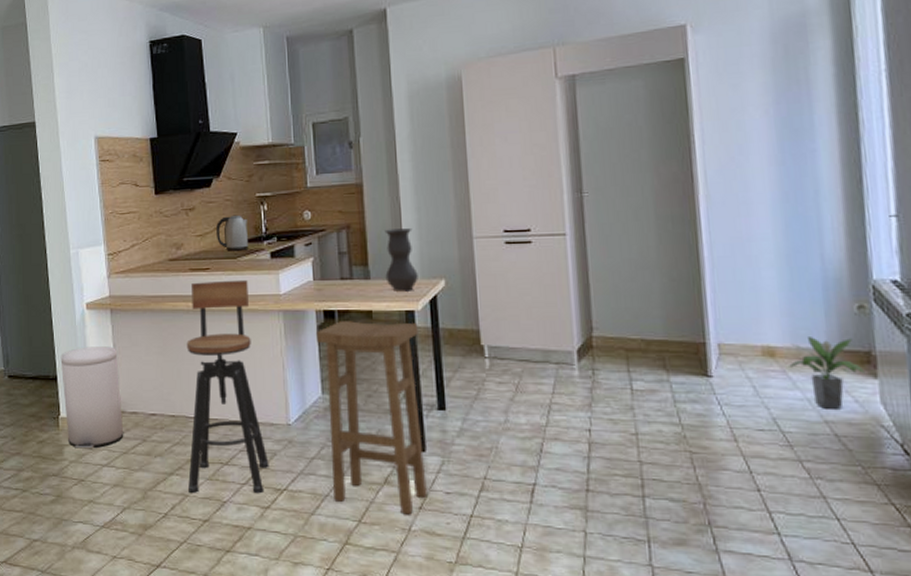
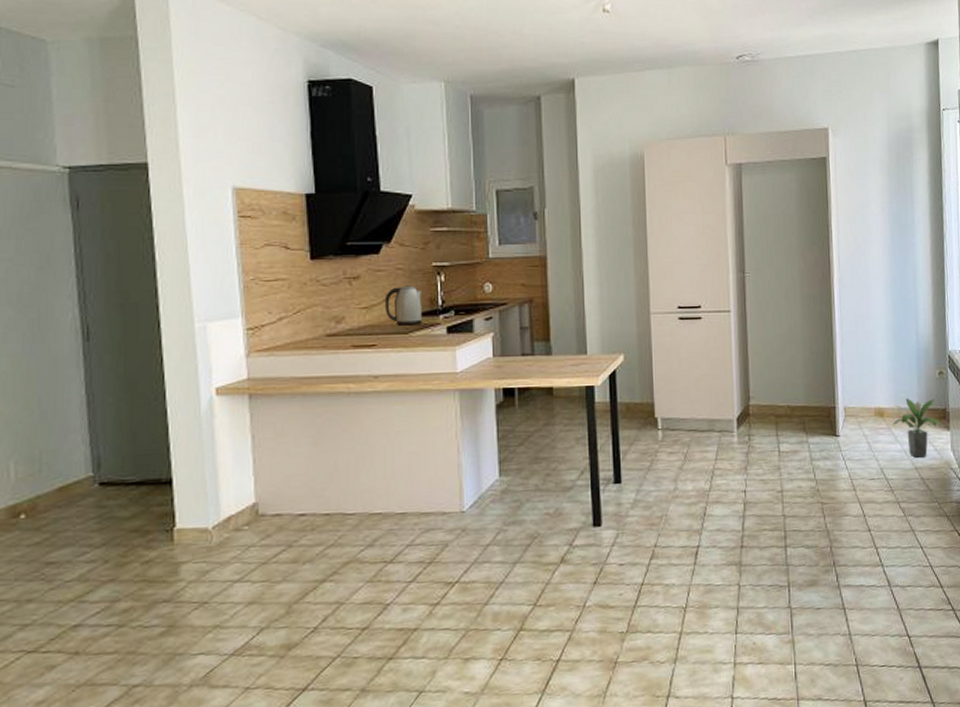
pedal bin: present [60,346,124,450] -> none [177,438,264,567]
bar stool: present [186,279,269,494] -> none [344,357,440,600]
bar stool: present [317,321,427,515] -> none [495,398,602,592]
vase: present [384,228,418,292] -> none [567,303,599,367]

